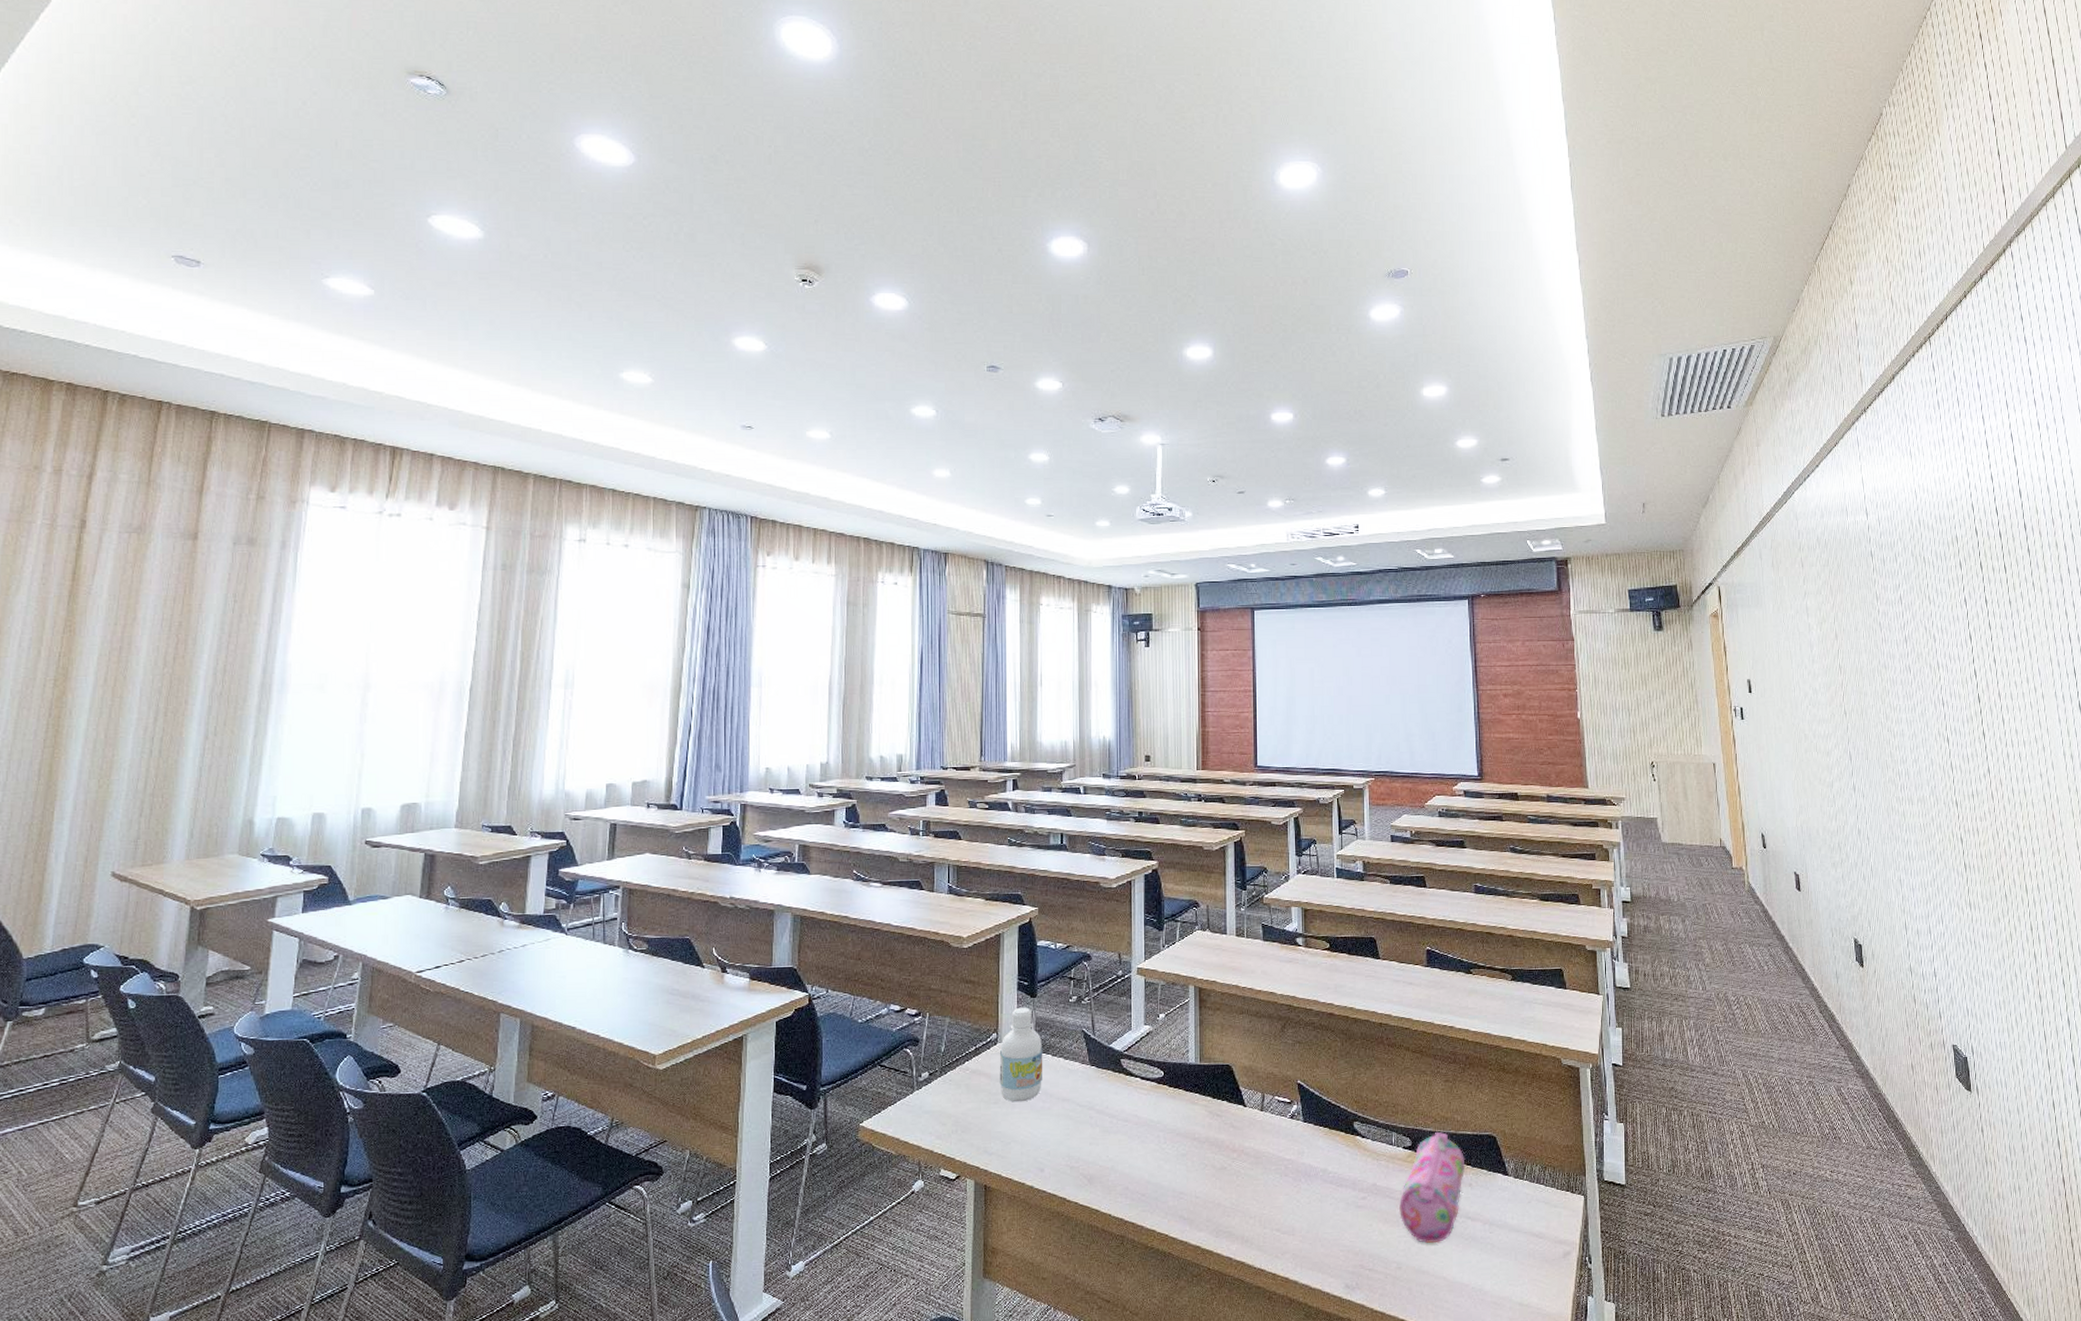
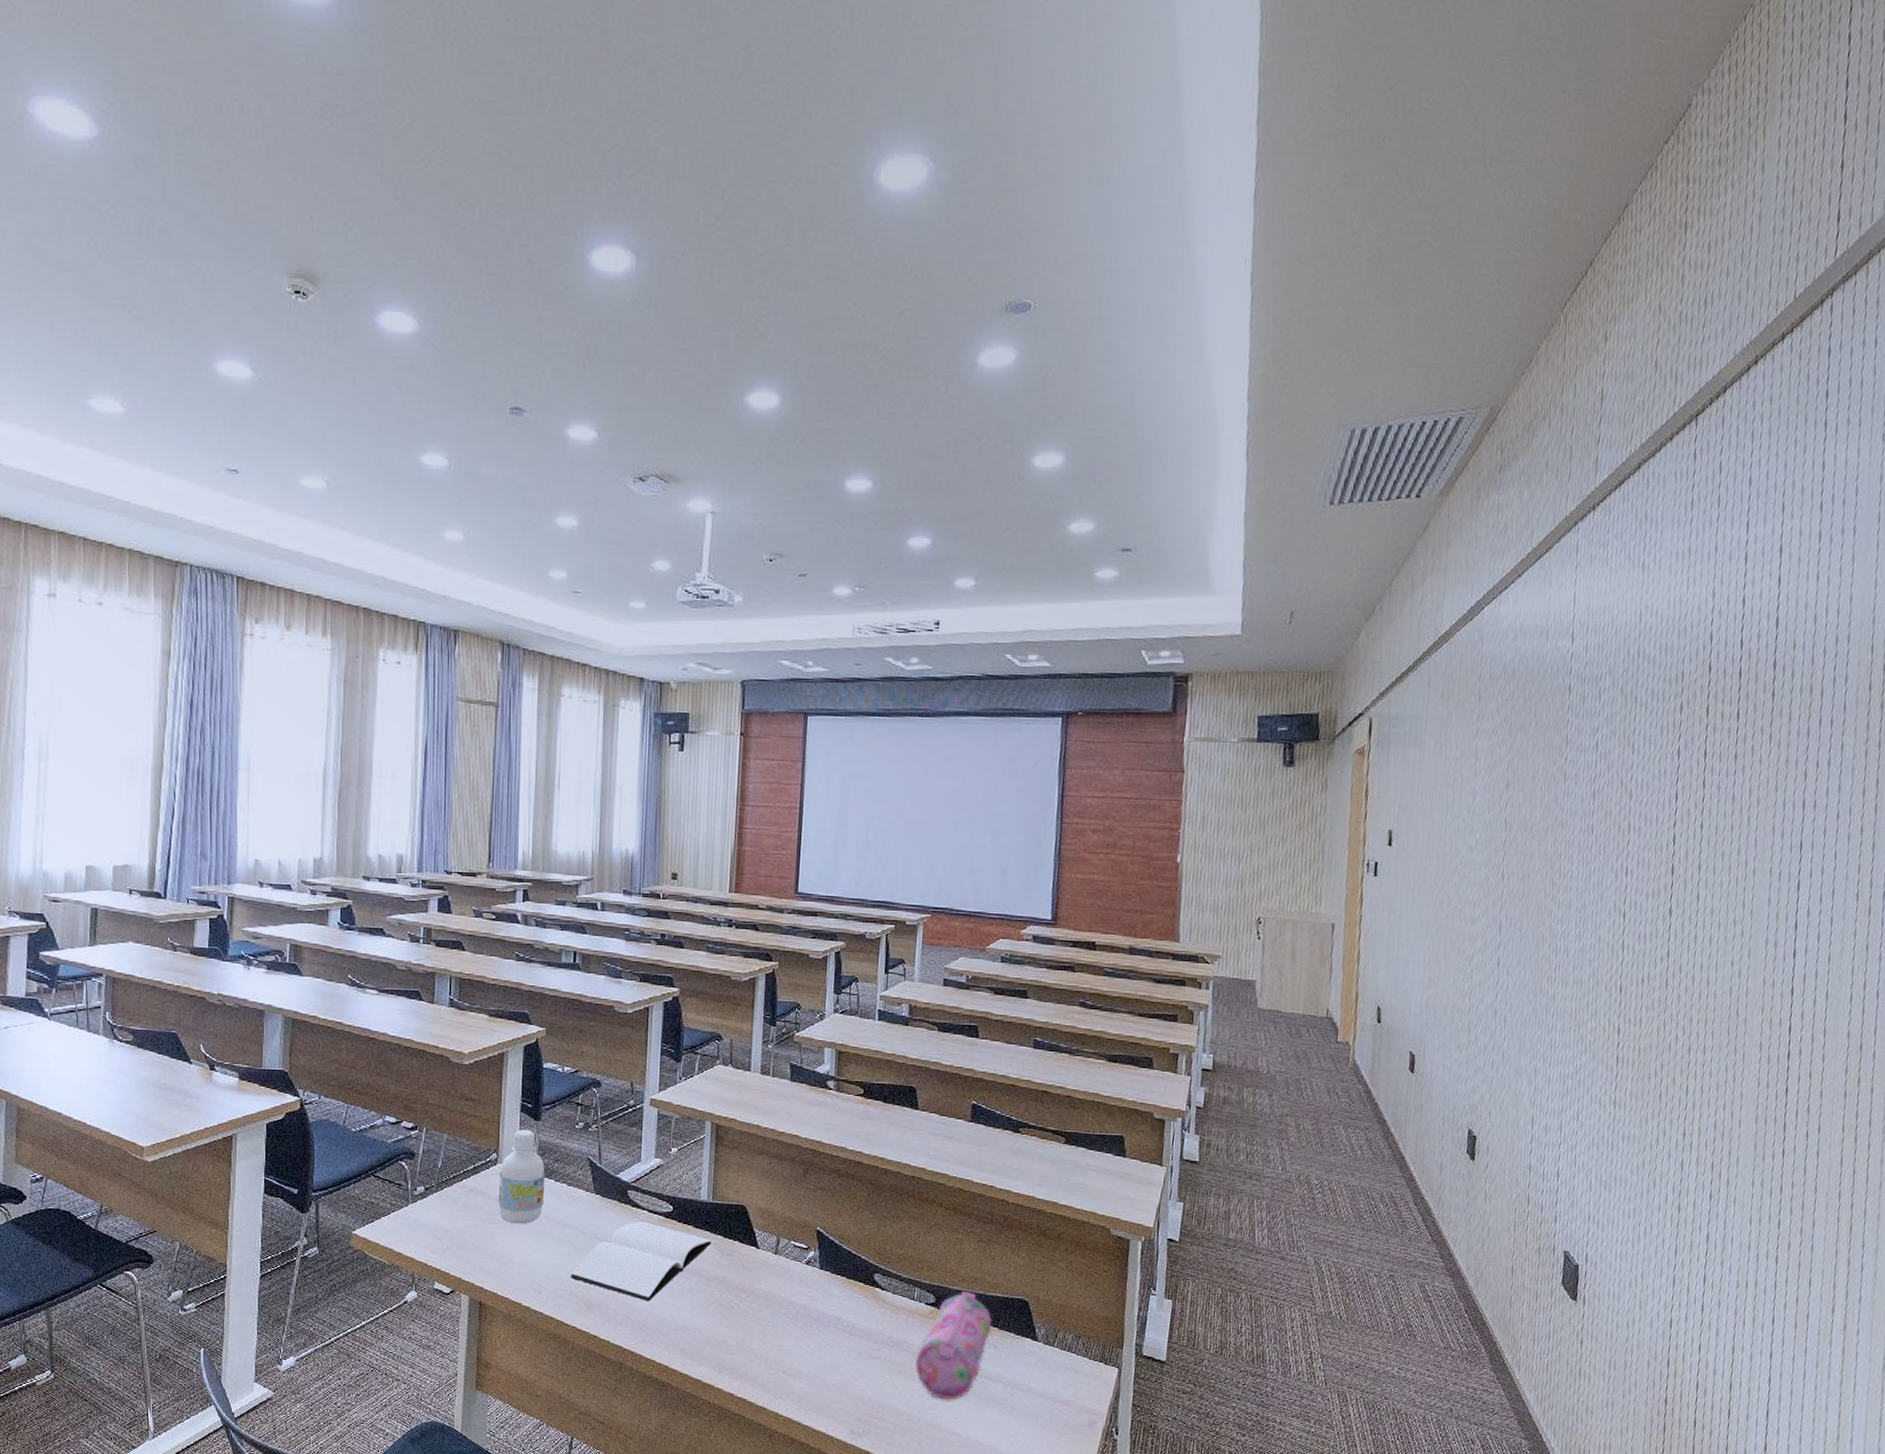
book: none [1071,1089,1201,1170] -> present [571,1221,711,1302]

